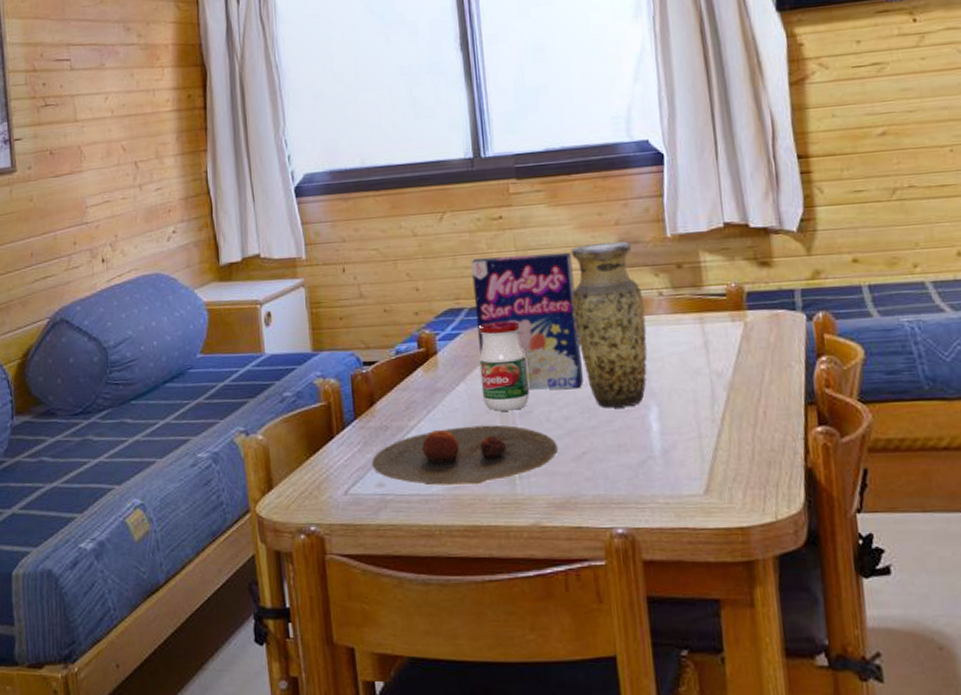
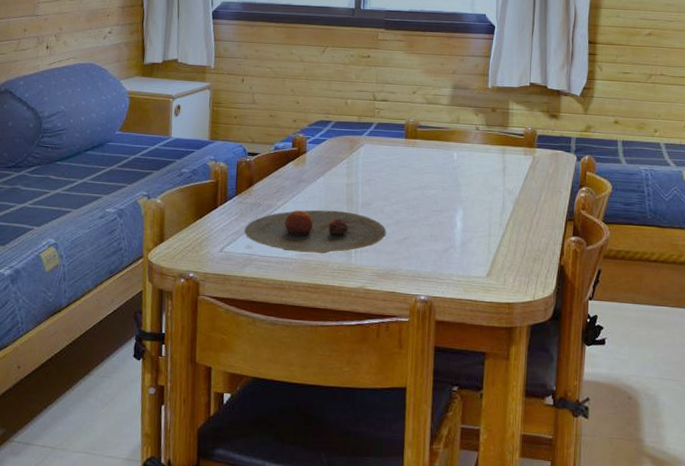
cereal box: present [471,252,583,390] -> none [339,85,417,190]
jar: present [478,320,529,411] -> none [336,134,373,202]
vase: present [571,241,648,408] -> none [412,85,465,209]

